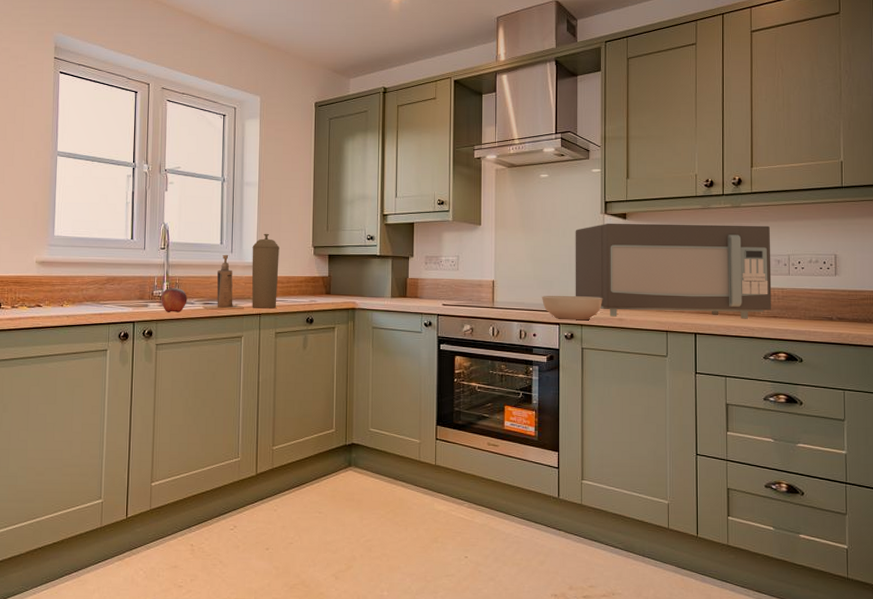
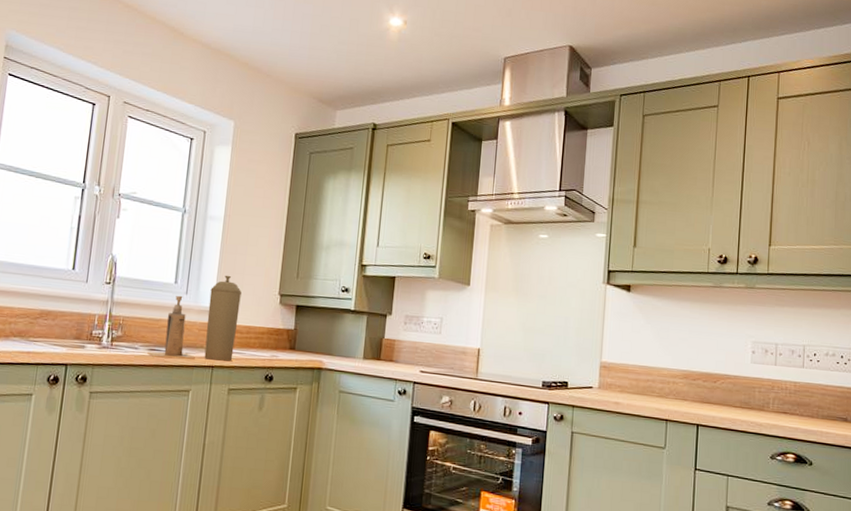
fruit: present [161,287,187,313] -> none [100,328,131,358]
bowl: present [541,295,603,321] -> none [530,370,599,402]
microwave: present [575,223,772,319] -> none [568,294,785,413]

